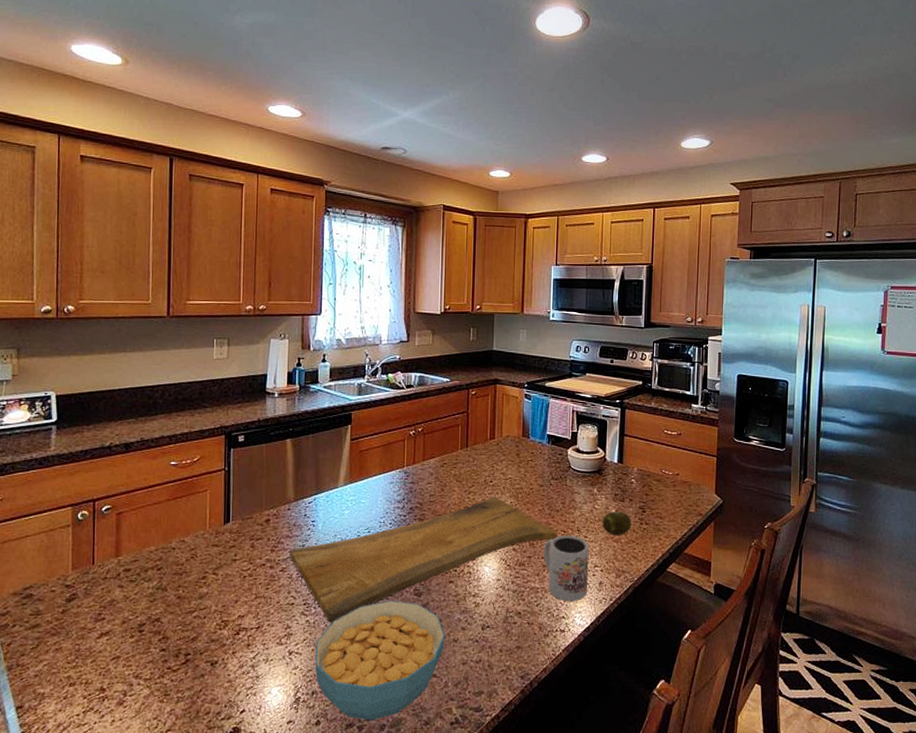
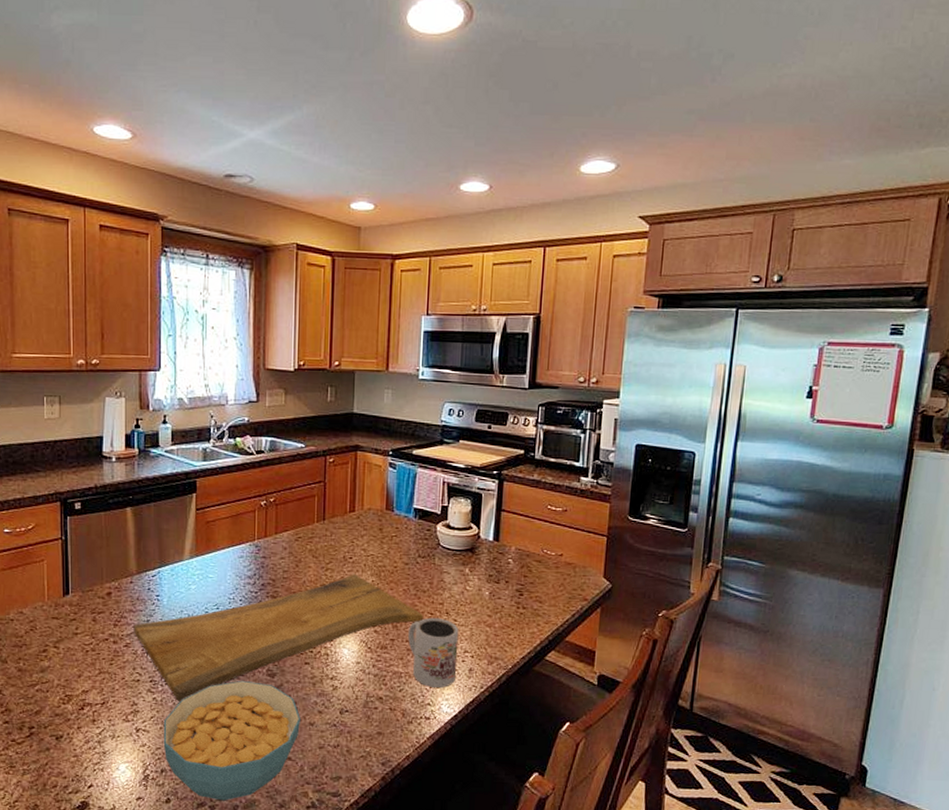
fruit: present [602,511,632,535] -> none [473,593,507,620]

